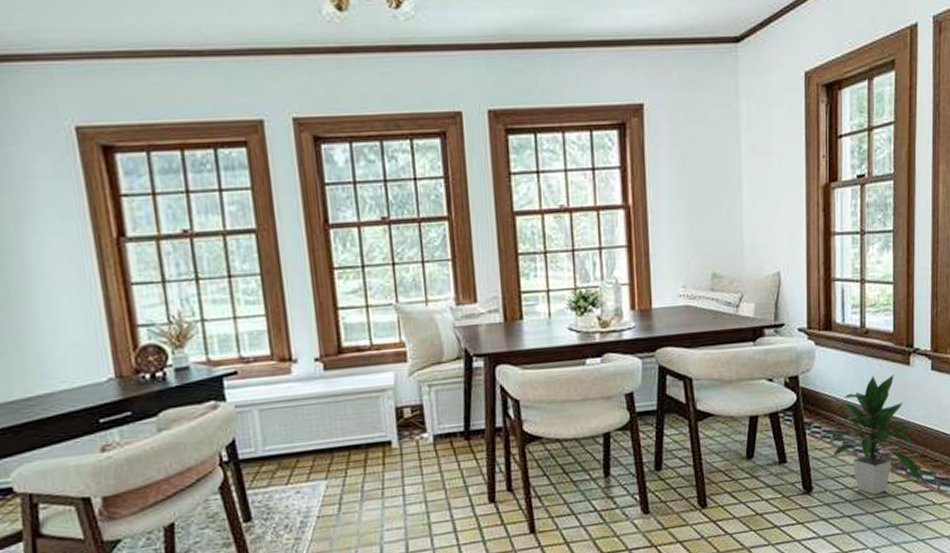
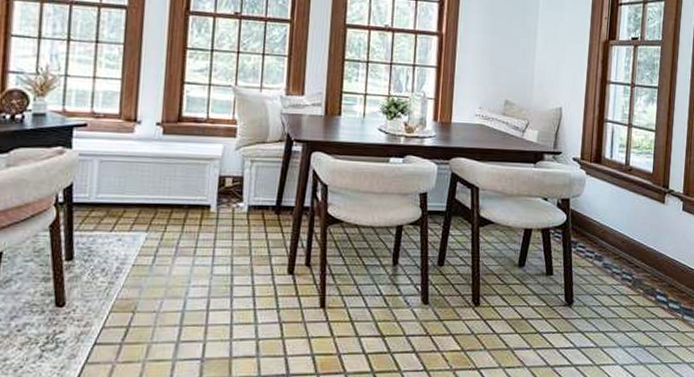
indoor plant: present [821,373,921,495] -> none [584,208,670,315]

